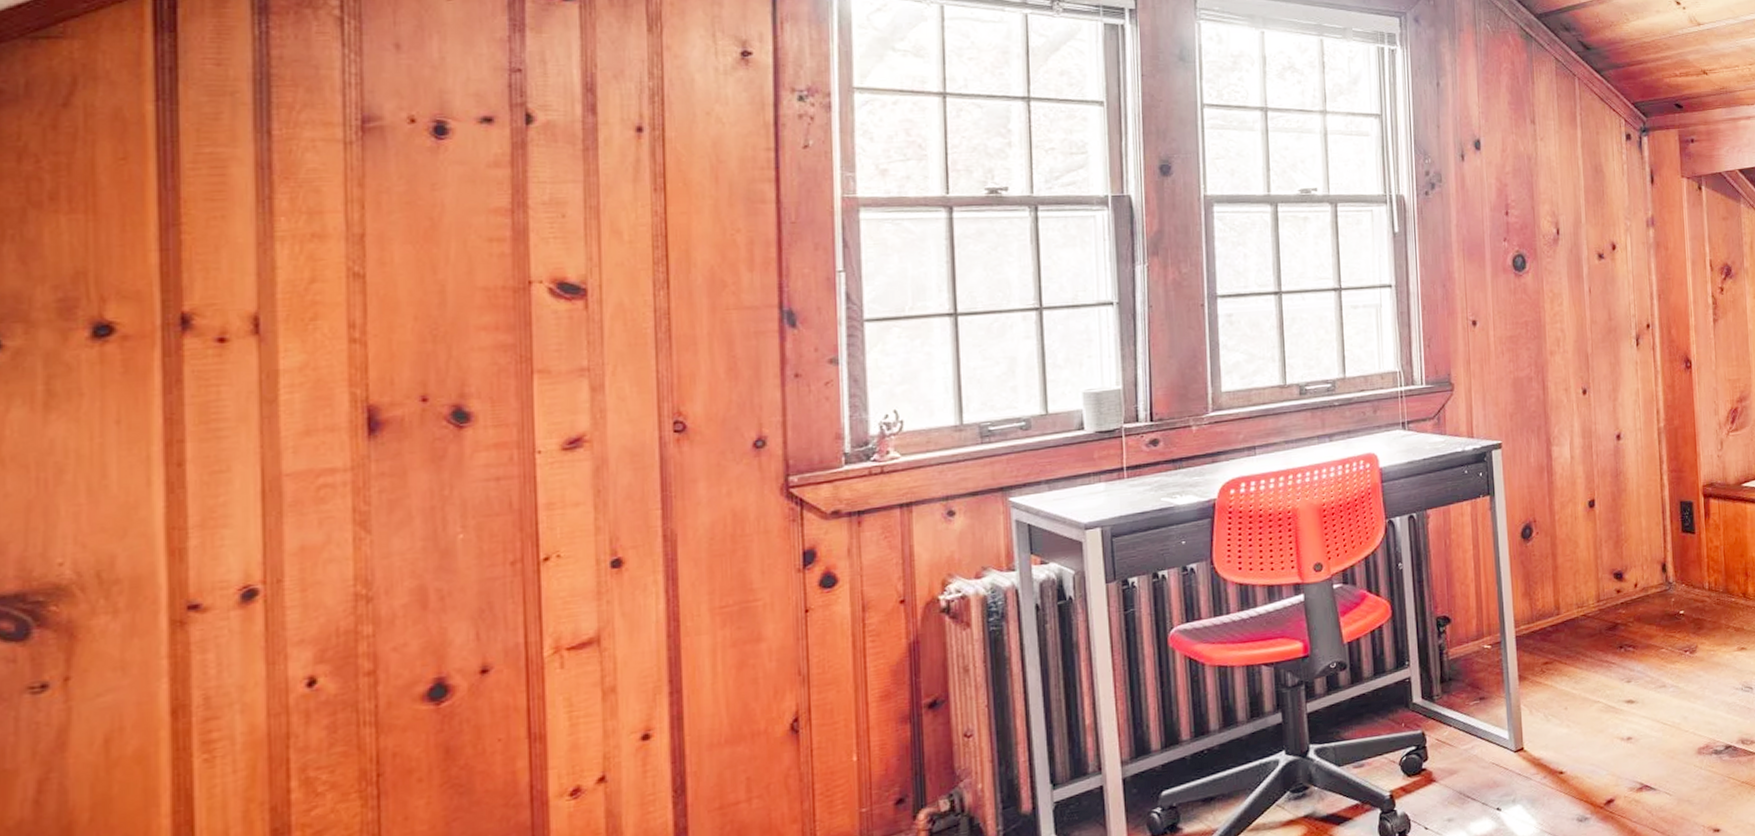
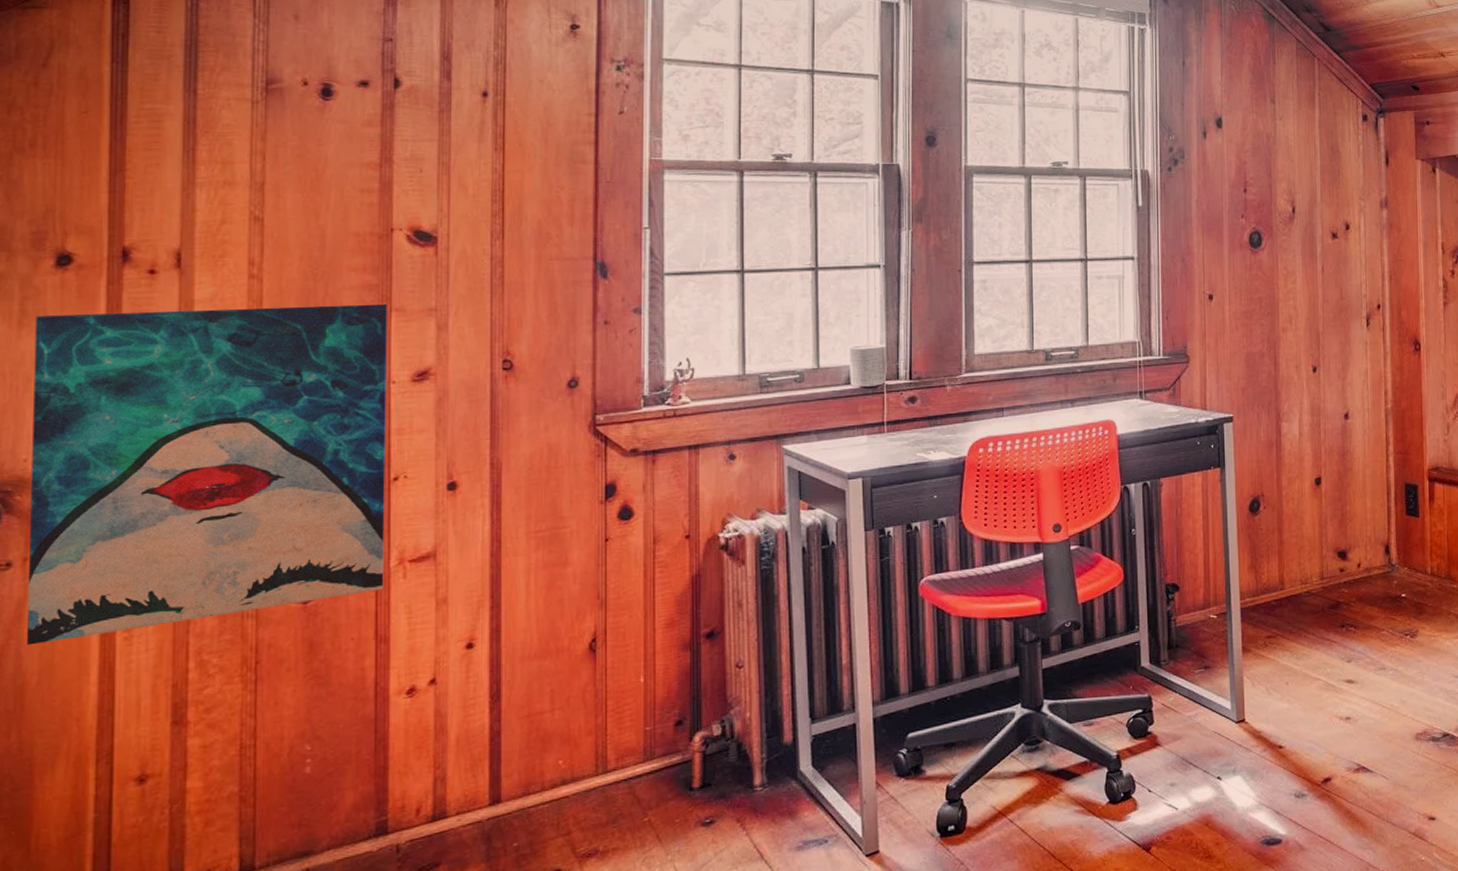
wall art: none [67,365,537,778] -> present [26,303,387,646]

